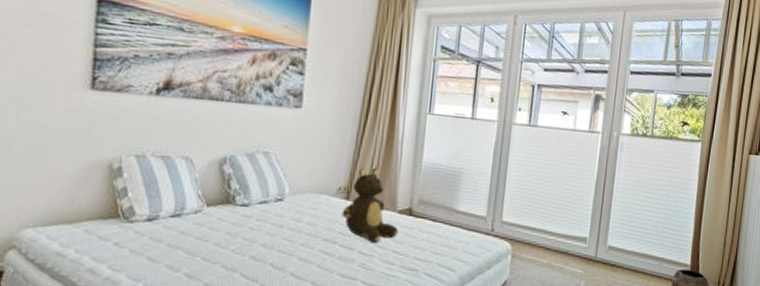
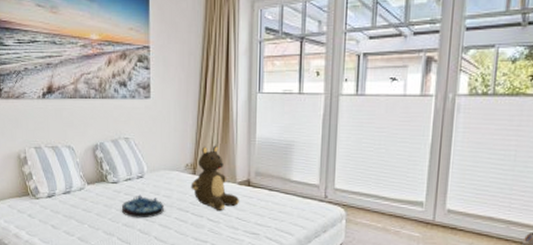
serving tray: none [249,221,306,251] -> present [121,194,164,219]

